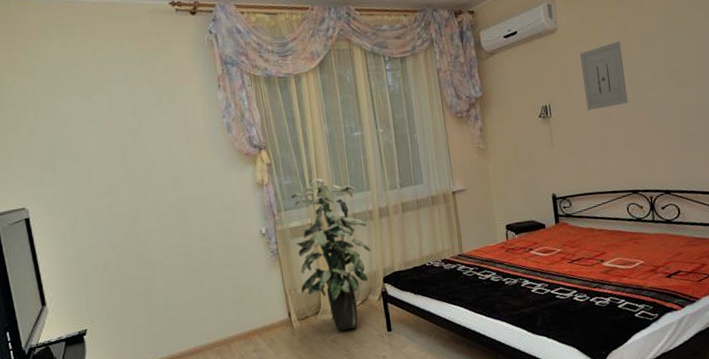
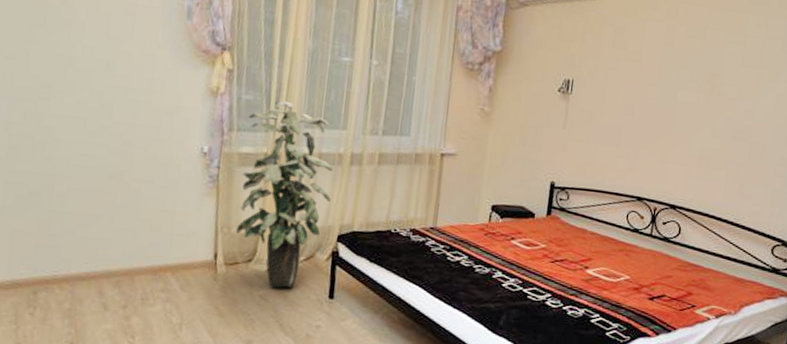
wall art: present [580,41,628,110] -> none [612,26,666,99]

